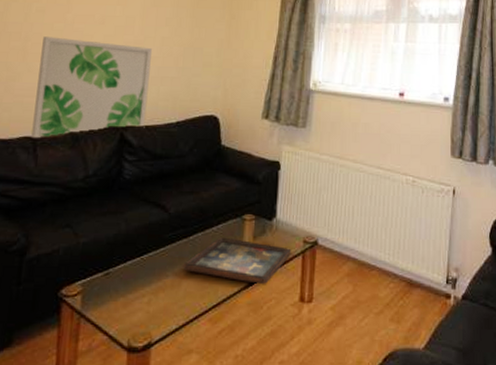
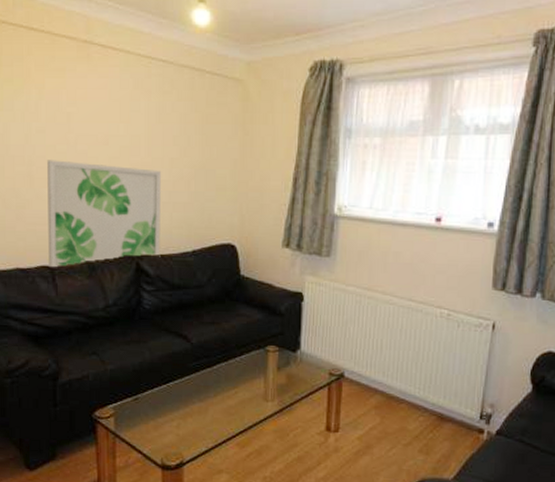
decorative tray: present [183,237,291,285] -> none [208,367,317,414]

